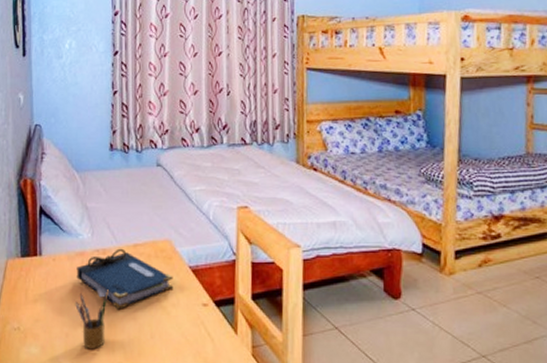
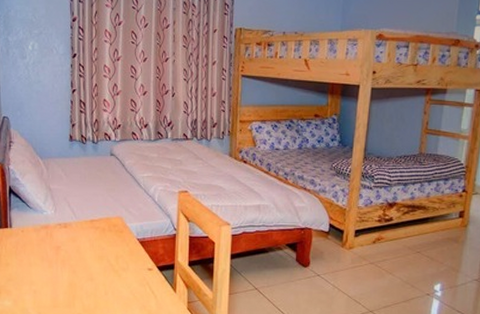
pencil box: present [75,289,109,350] -> none [41,256,69,303]
notebook: present [76,248,174,309] -> none [42,223,124,272]

